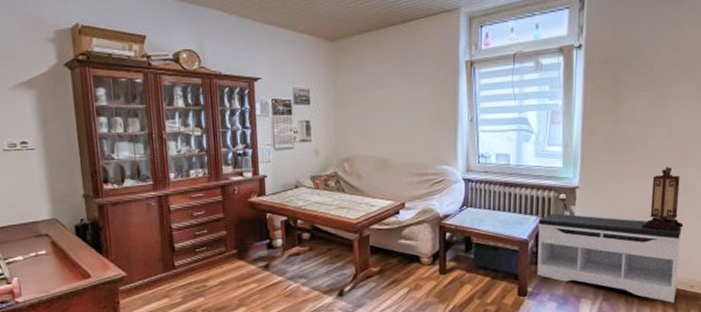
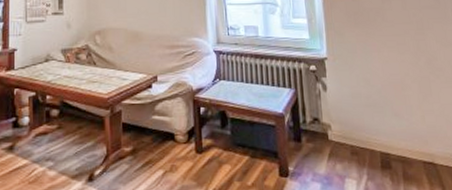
bench: present [537,213,682,303] -> none [292,85,441,181]
lantern: present [642,165,684,232] -> none [393,36,434,103]

